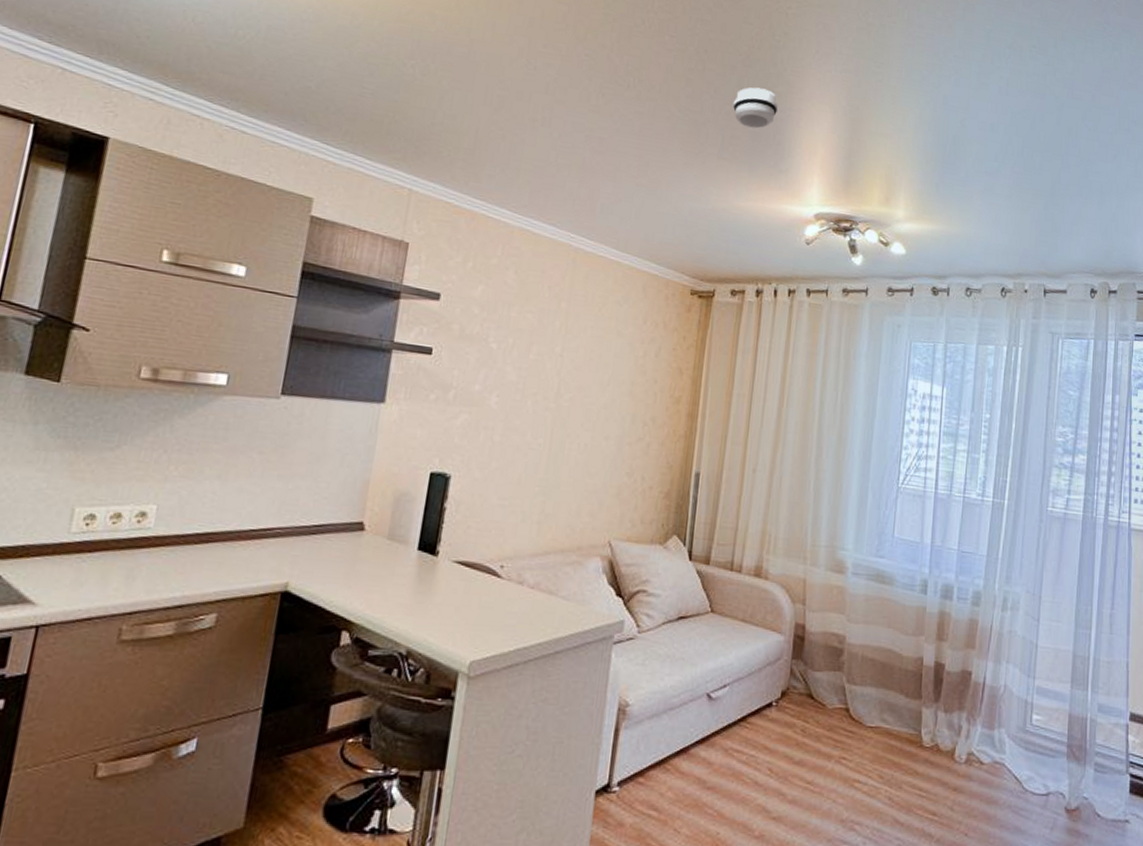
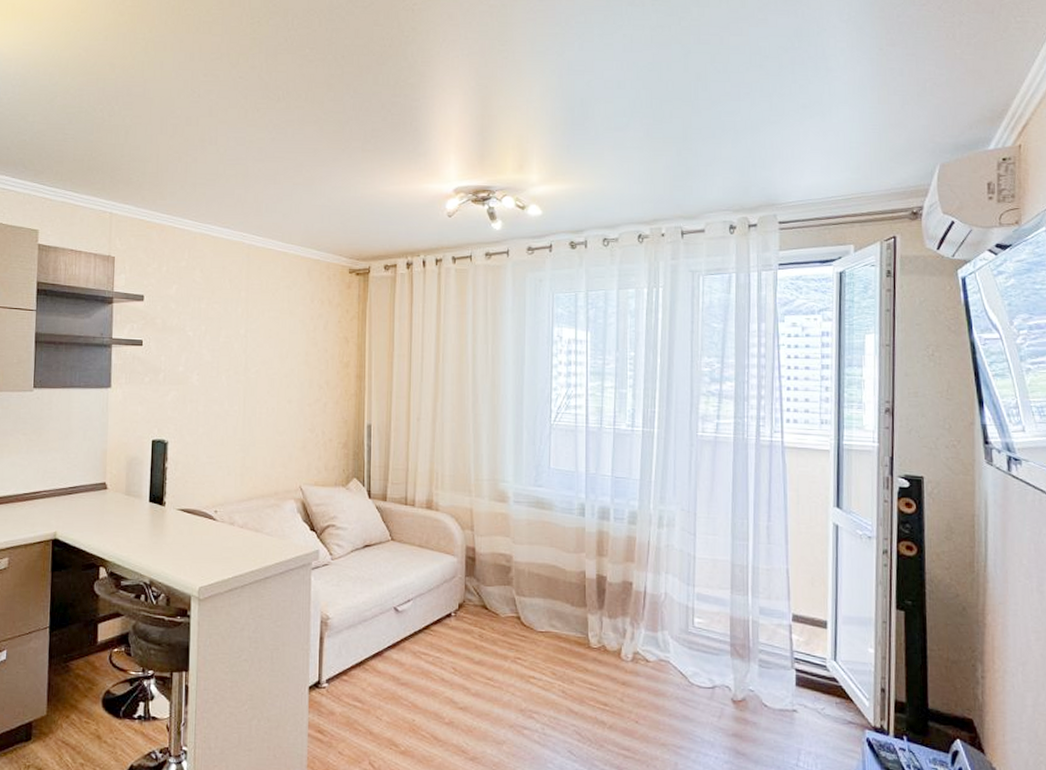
smoke detector: present [733,87,778,129] -> none [372,82,412,119]

